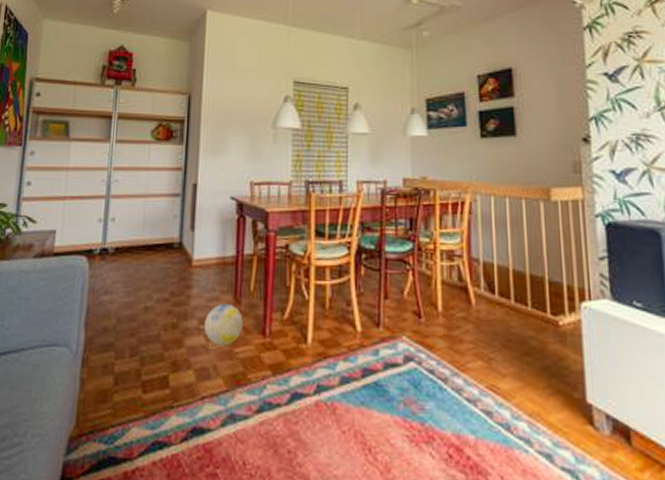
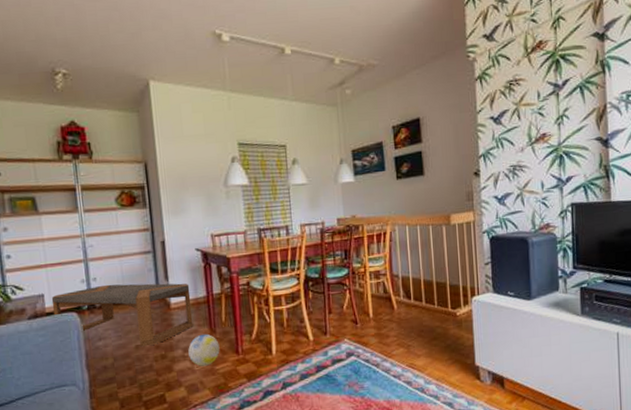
coffee table: none [61,227,218,310] -> present [51,283,193,347]

